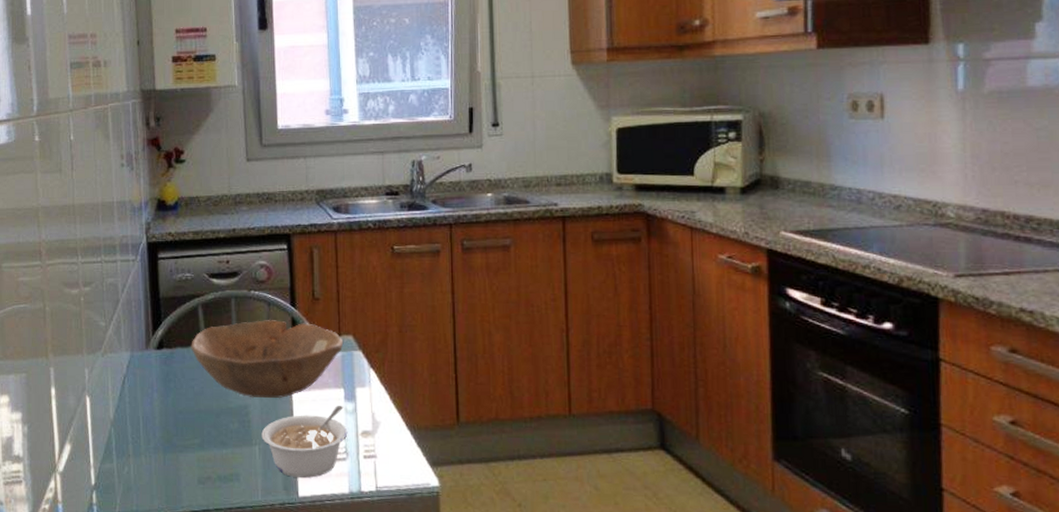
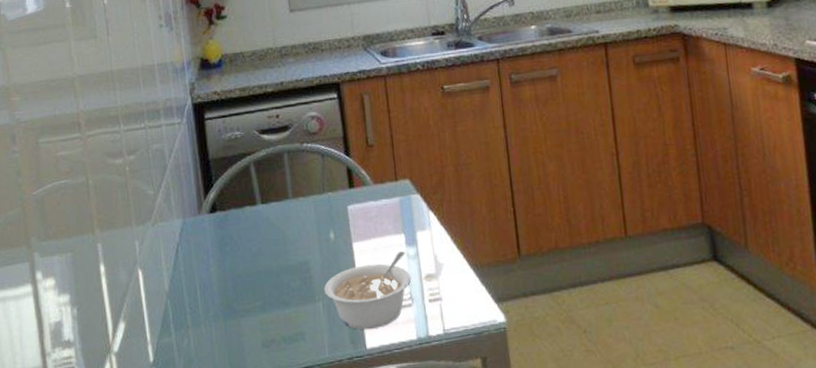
bowl: present [191,320,344,399] -> none [245,171,401,254]

